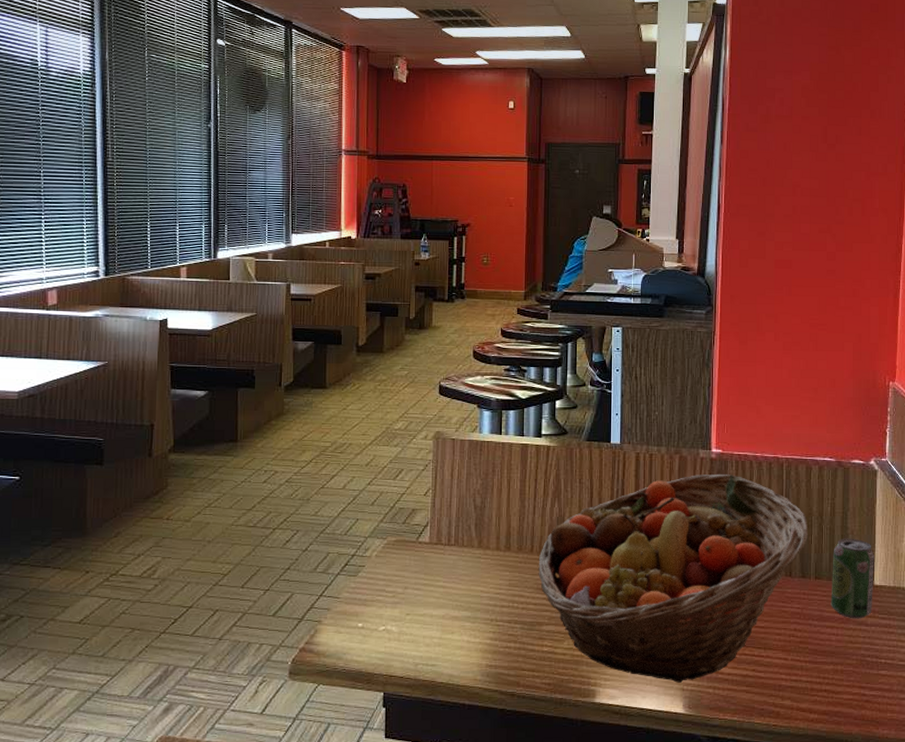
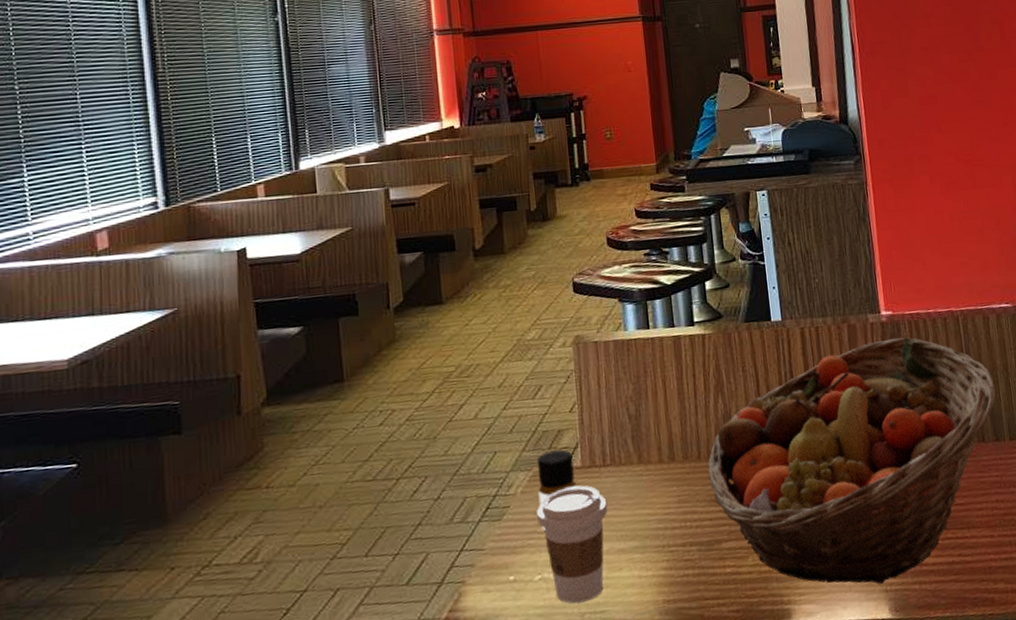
coffee cup: none [387,558,448,655] -> present [537,485,608,604]
bottle: none [390,526,423,591] -> present [536,449,577,531]

